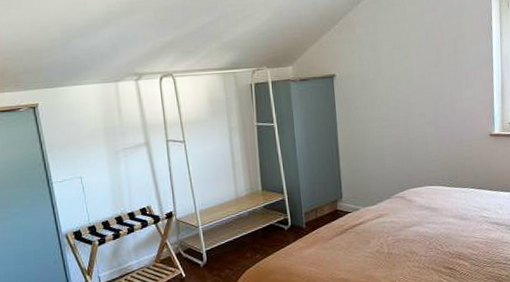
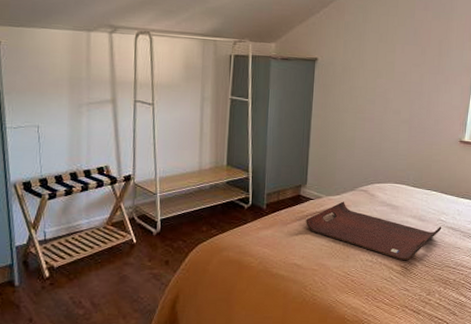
serving tray: none [347,210,486,263] -> present [306,201,442,261]

